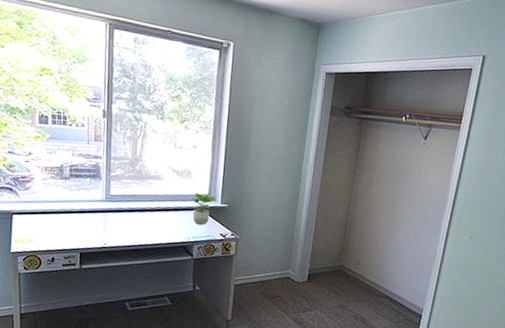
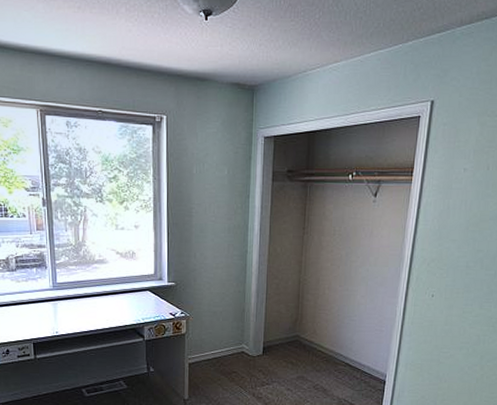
potted plant: present [190,192,216,225] -> none [137,272,162,305]

